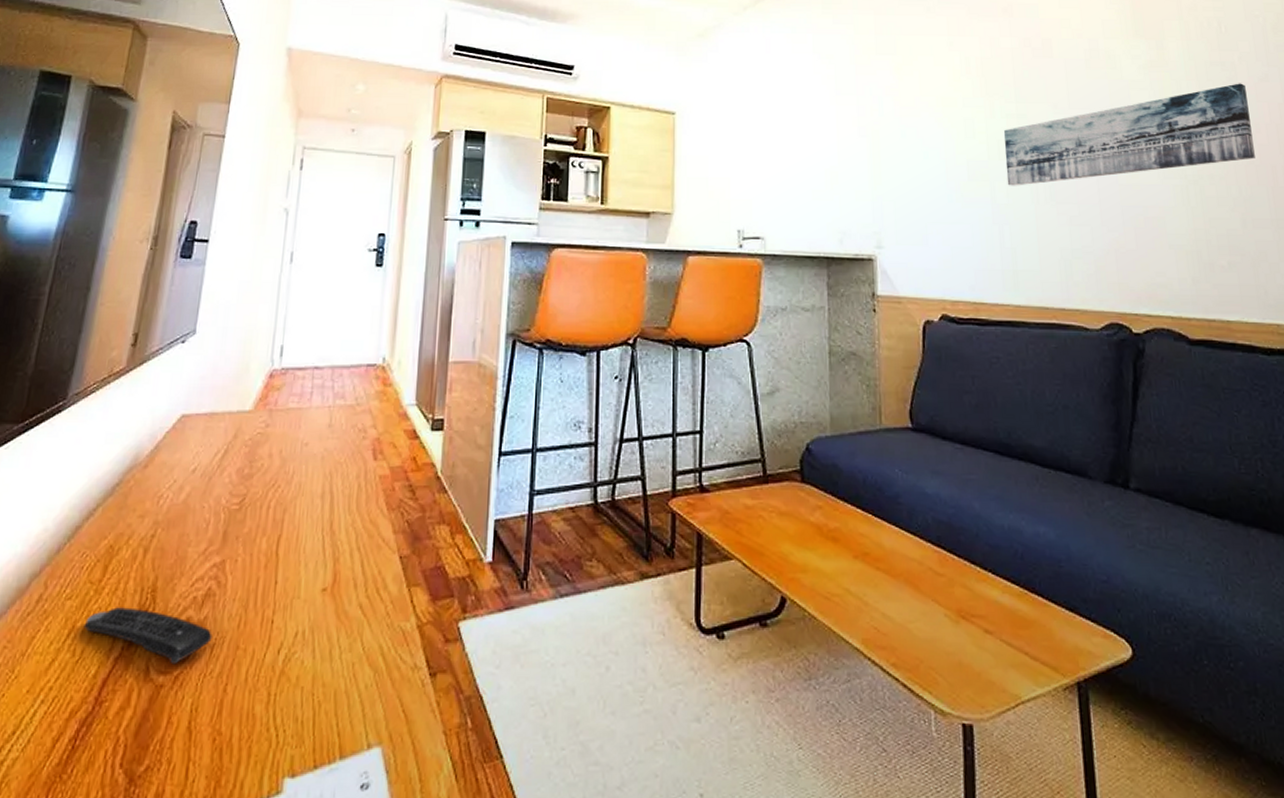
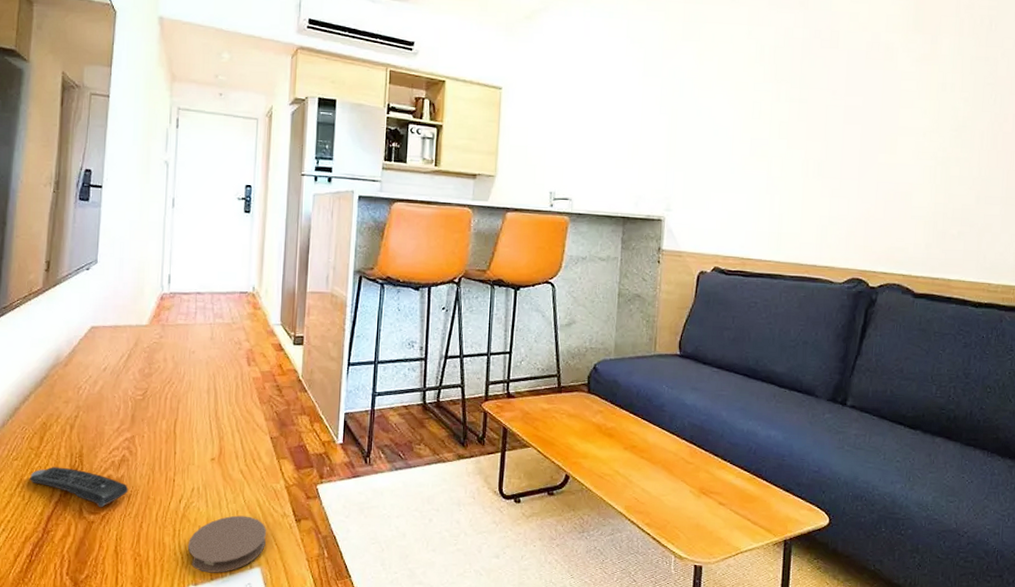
coaster: none [285,670,391,757] -> present [187,515,266,573]
wall art: present [1004,83,1255,186] -> none [783,77,1003,162]

